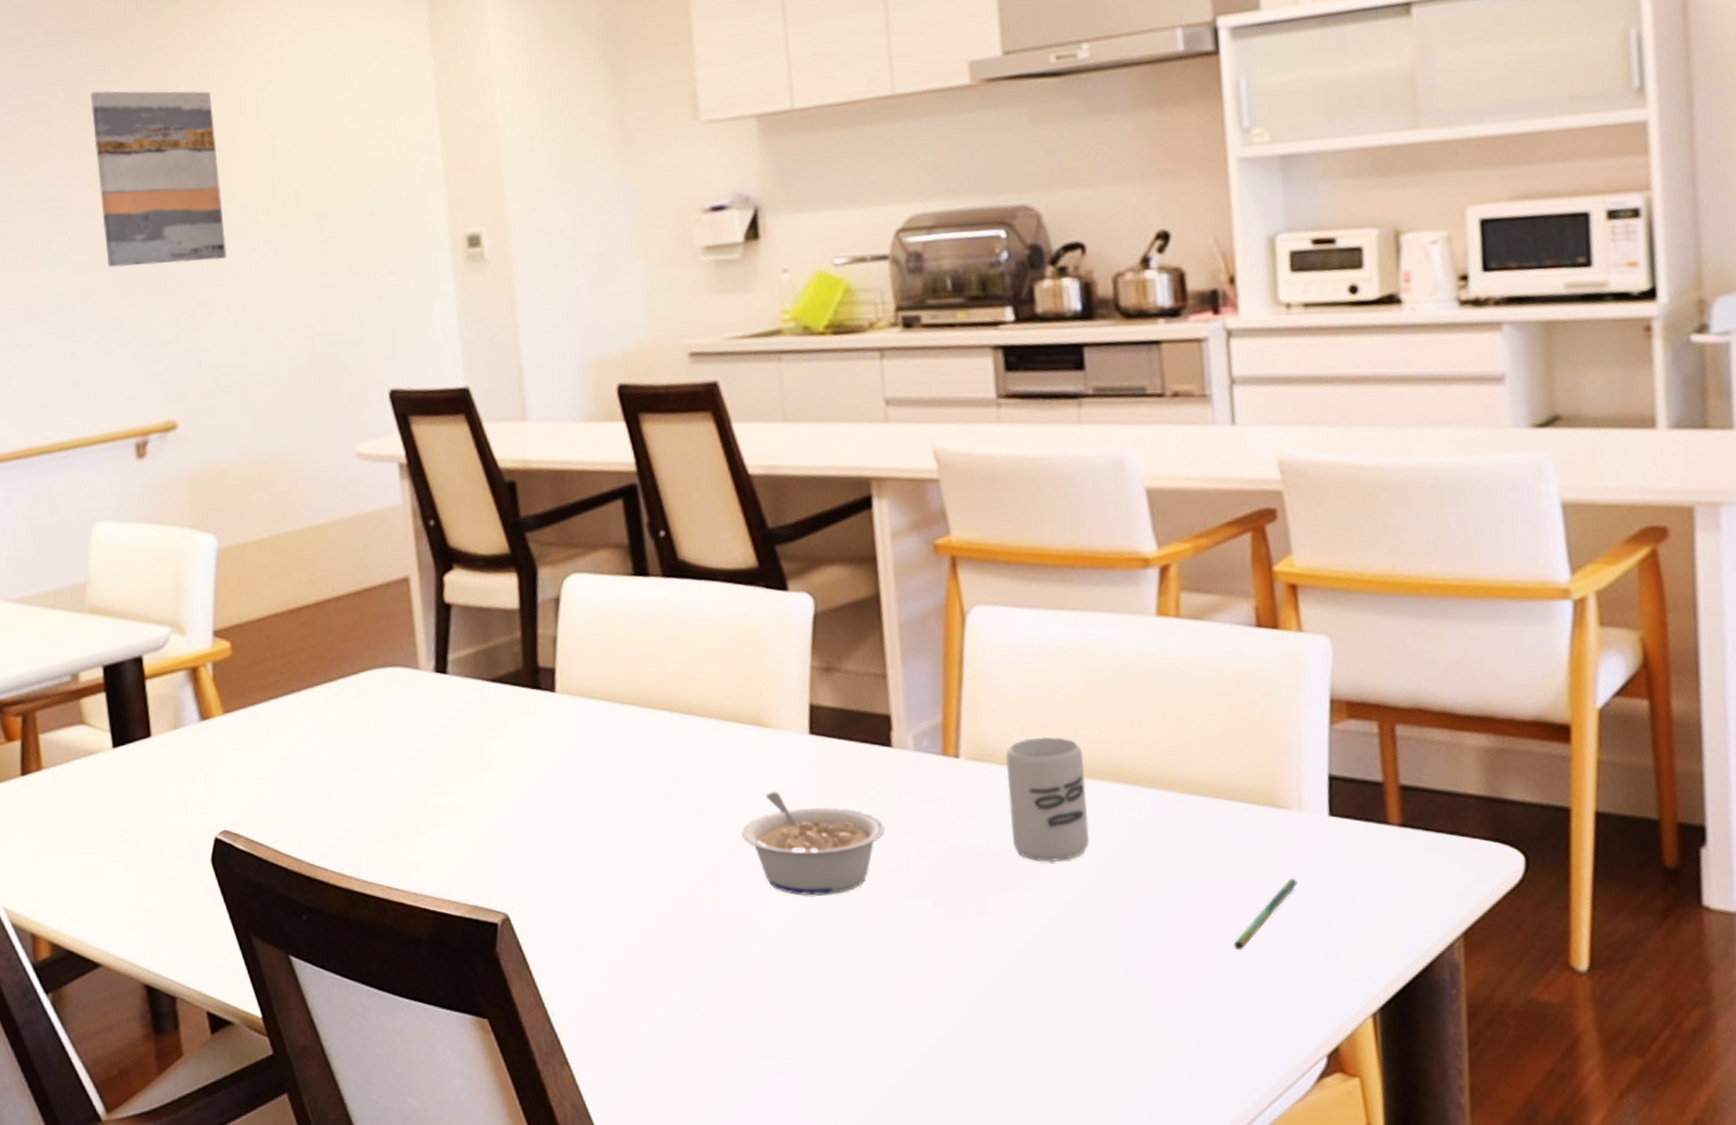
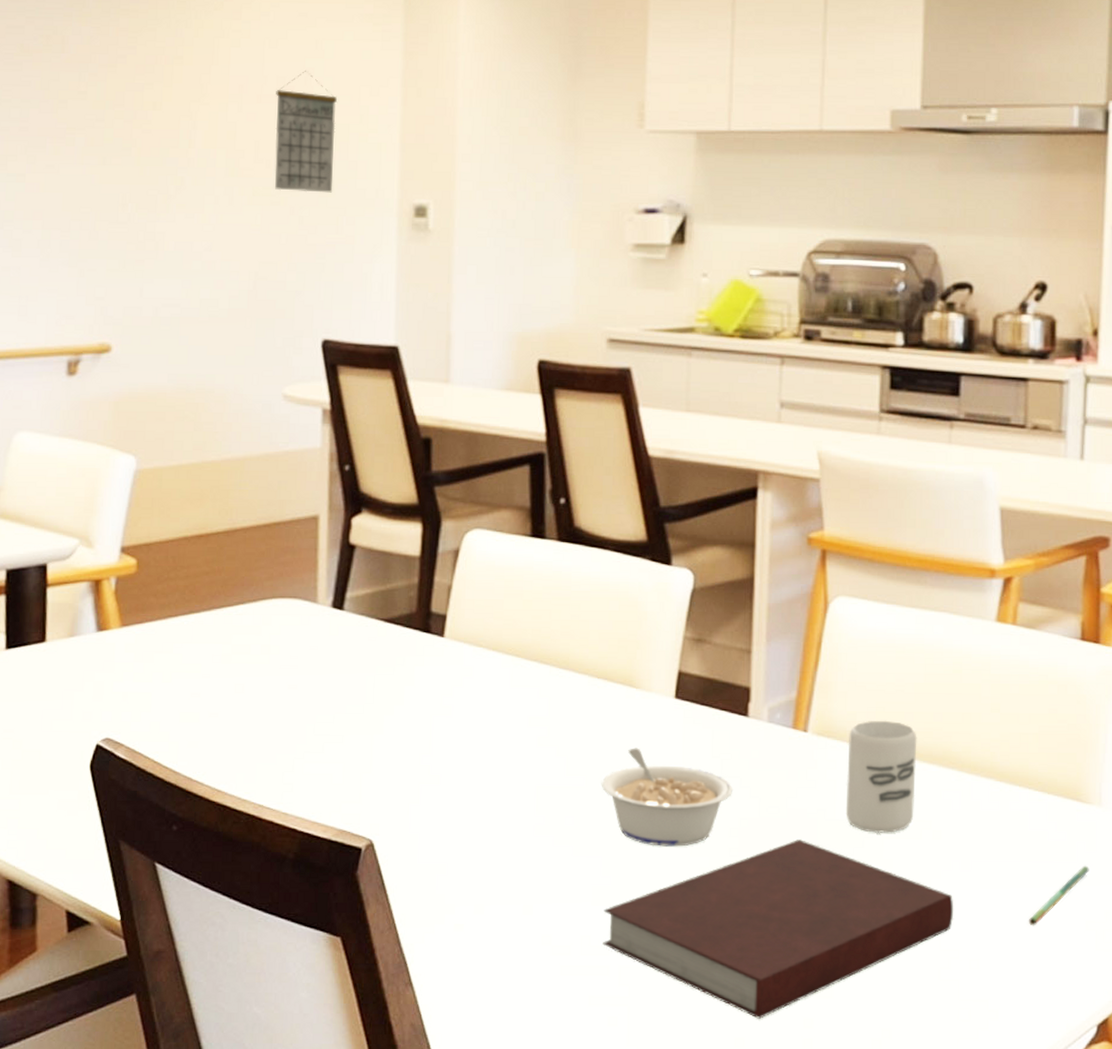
wall art: present [90,90,227,268] -> none [63,23,186,198]
calendar: none [309,107,380,238] -> present [275,71,338,193]
notebook: none [761,874,1148,1074] -> present [603,838,953,1019]

